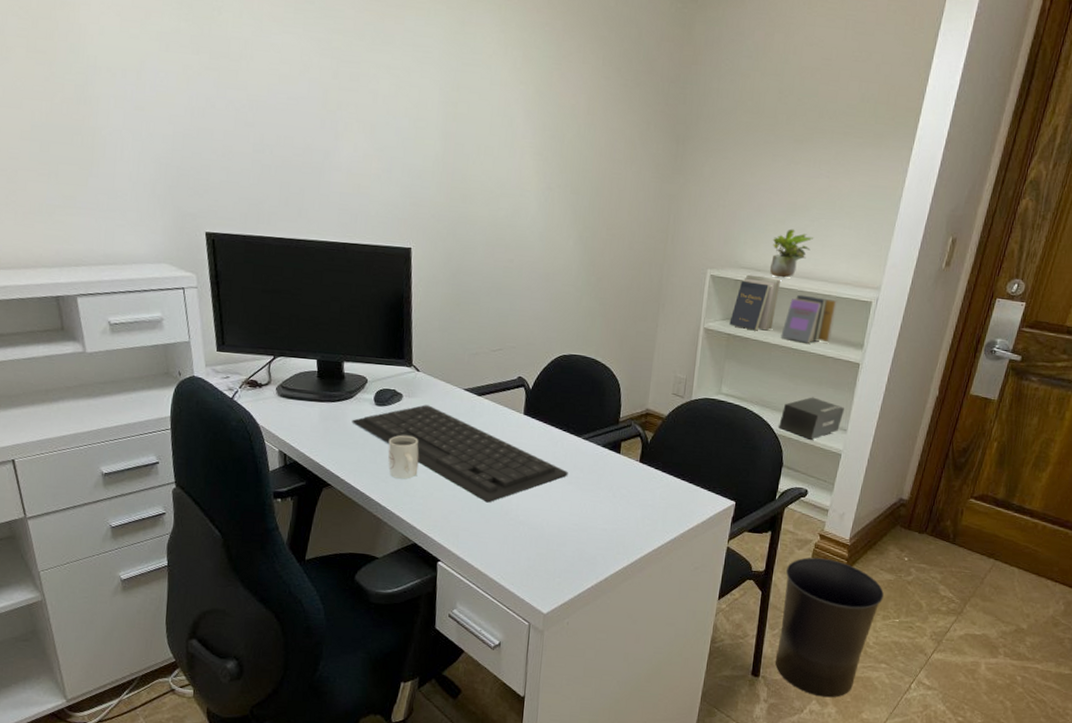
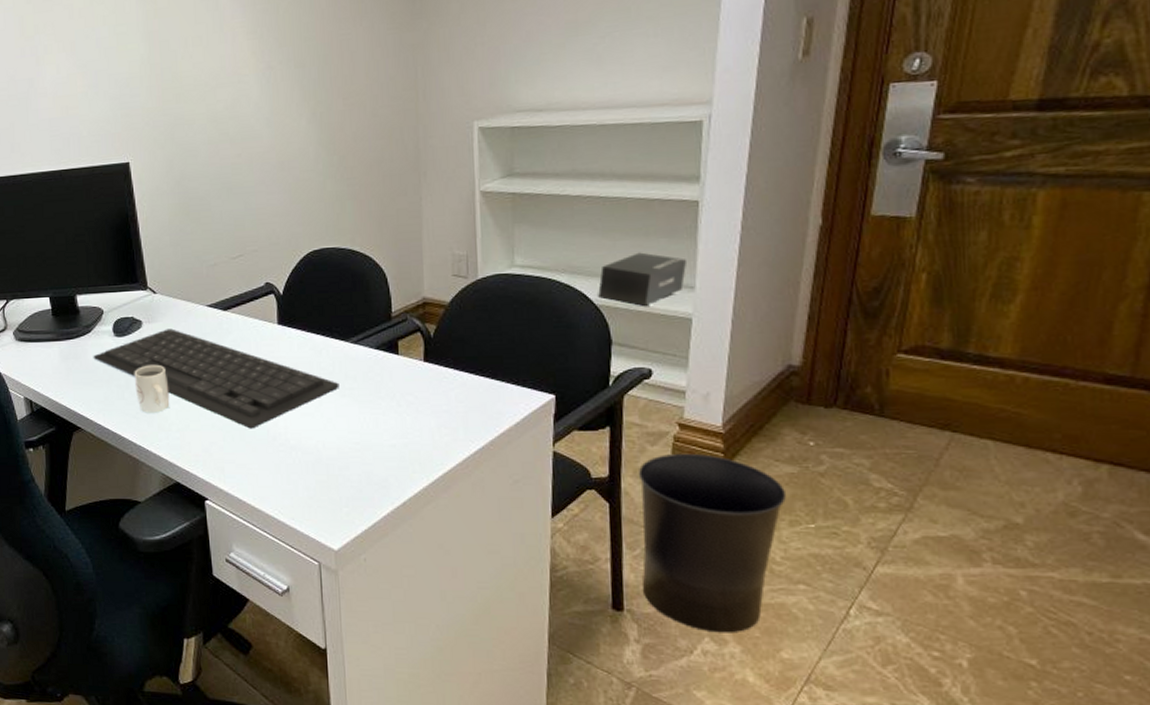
books: present [729,274,780,331] -> none [512,115,572,184]
potted plant: present [769,229,814,278] -> none [552,52,608,115]
books: present [781,294,838,344] -> none [582,127,655,188]

